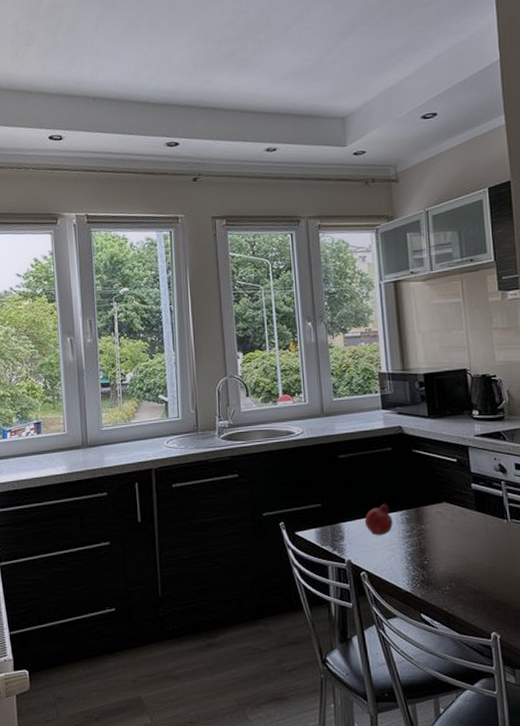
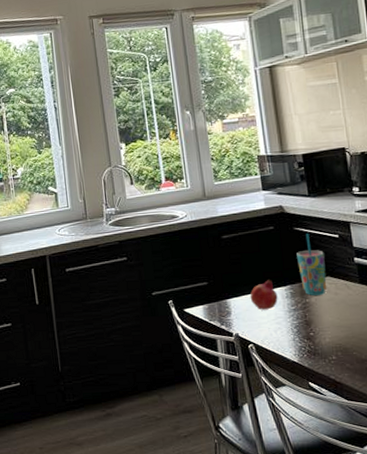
cup: none [414,456,443,522] -> present [297,233,327,296]

